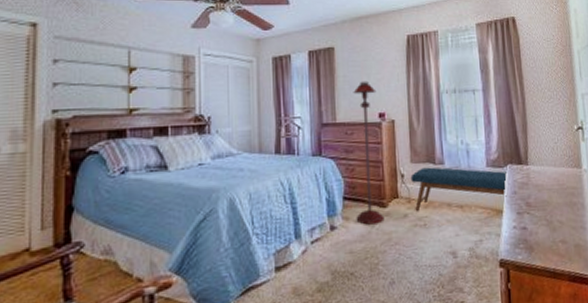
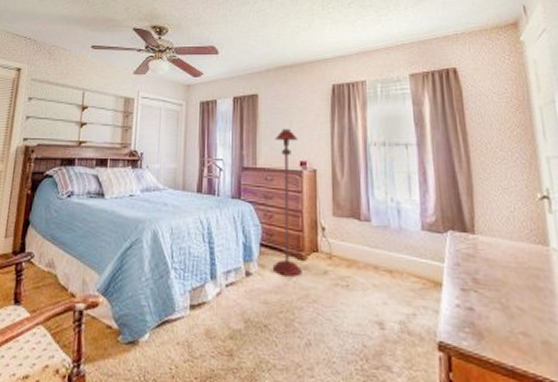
bench: present [410,167,508,211] -> none [332,222,448,269]

